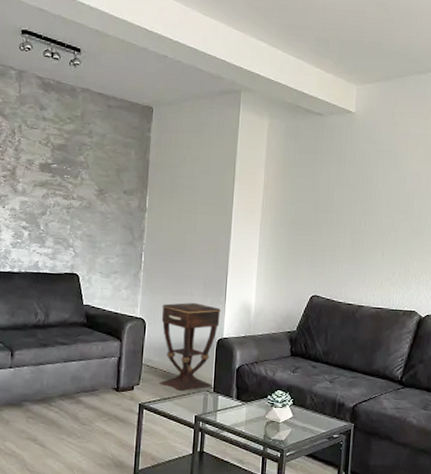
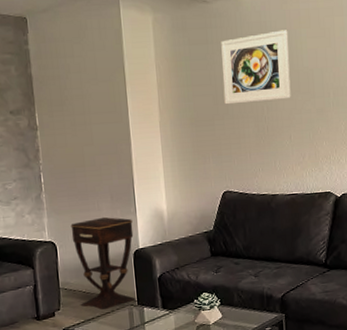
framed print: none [325,150,395,216] -> present [221,30,291,105]

